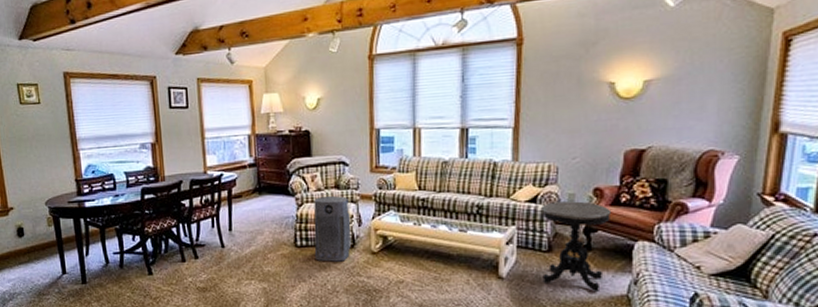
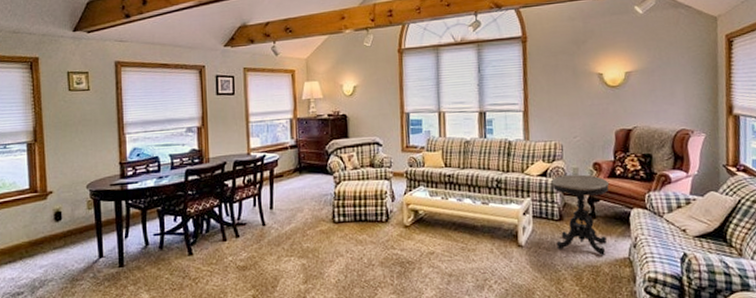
air purifier: present [313,196,351,262] -> none [350,174,385,236]

